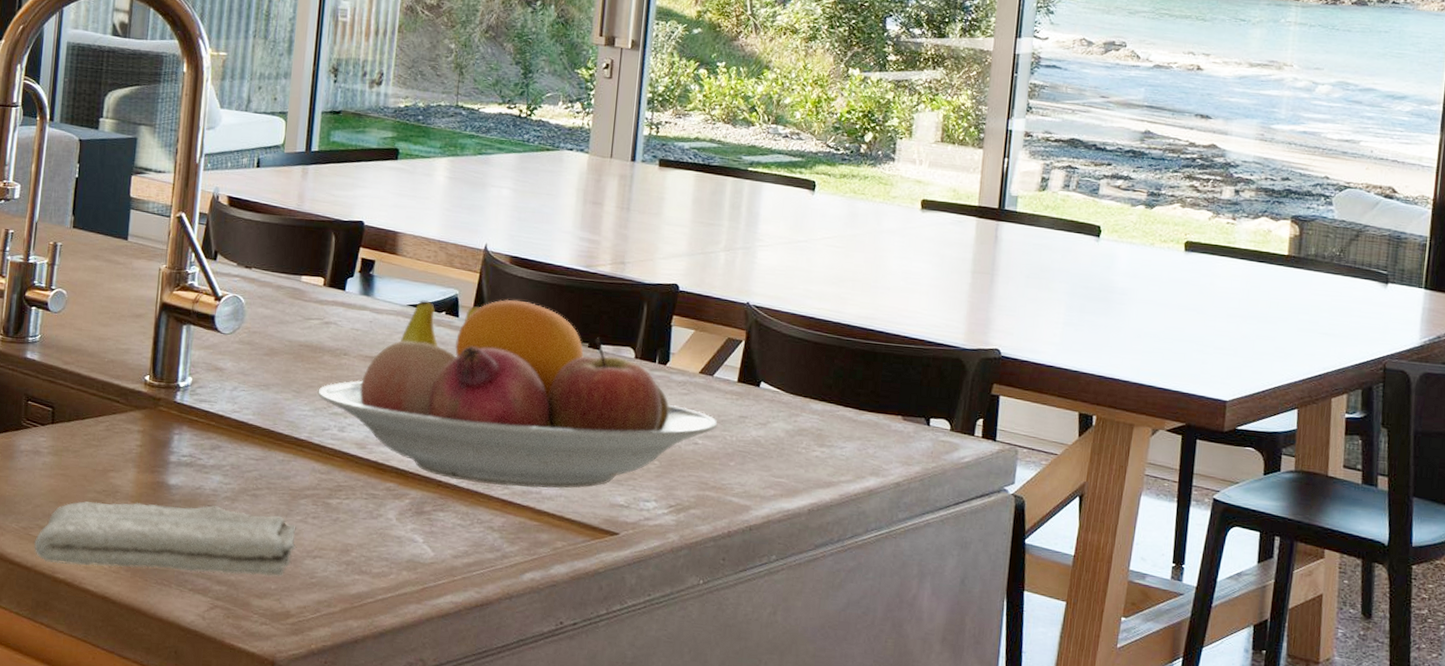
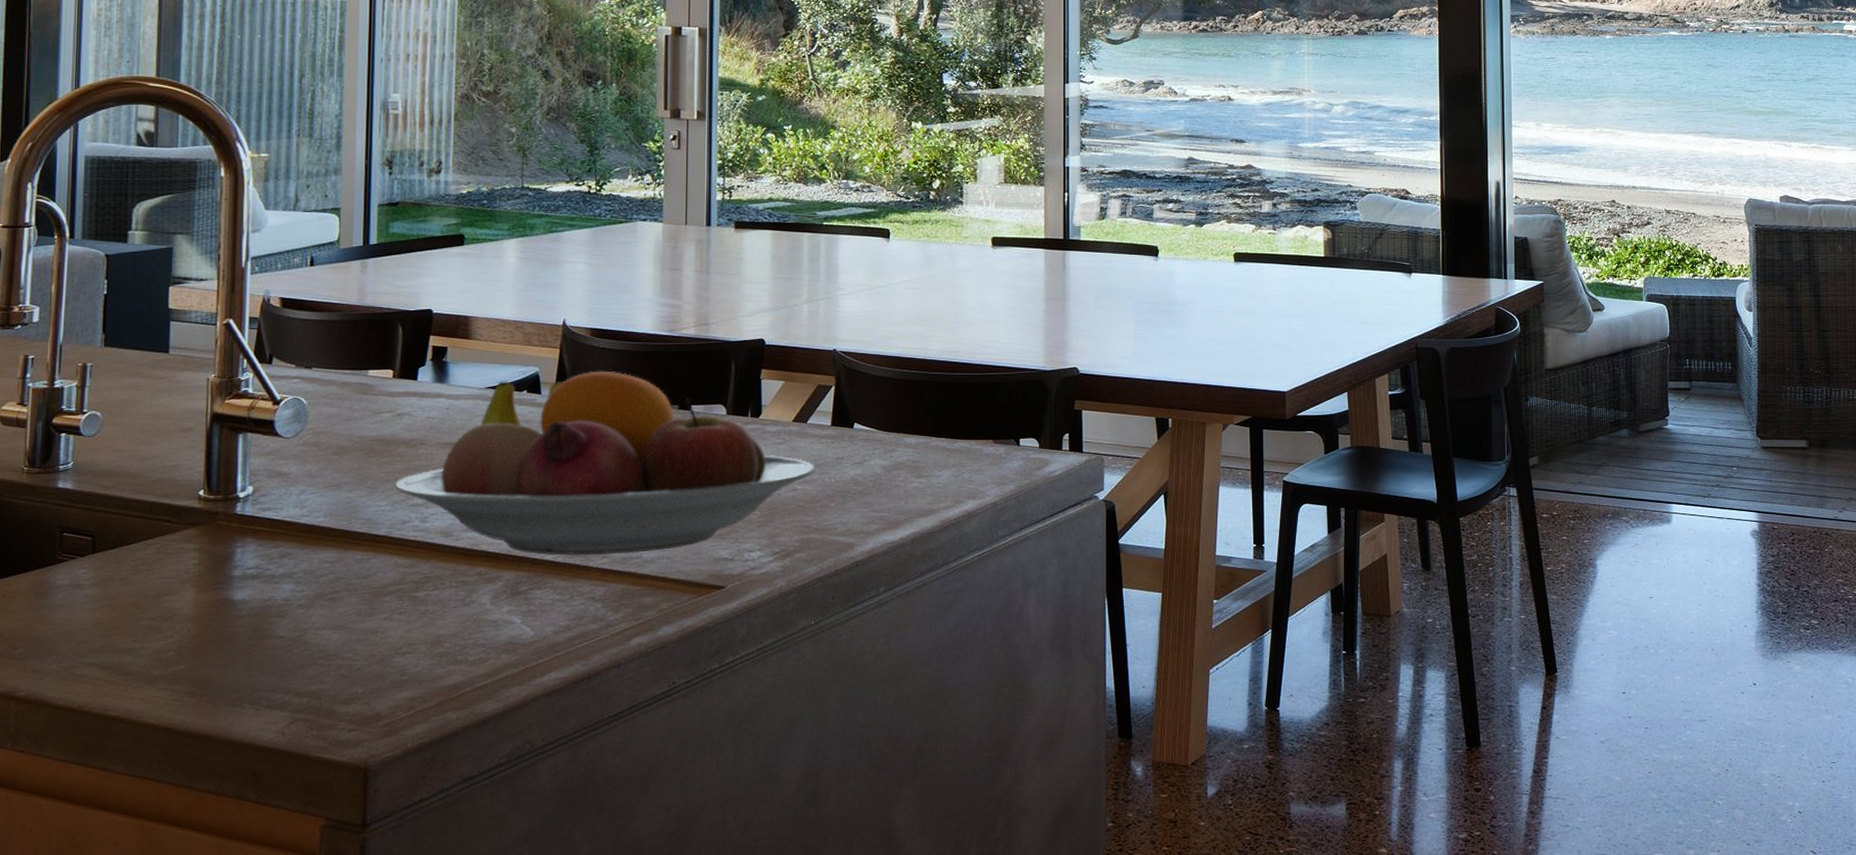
washcloth: present [34,501,297,576] -> none [80,616,383,701]

